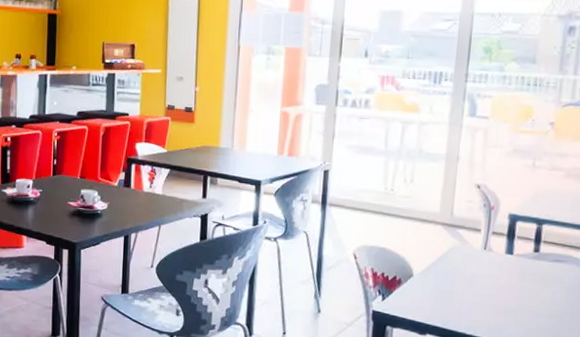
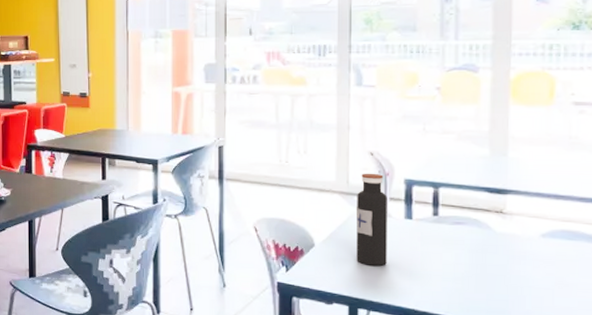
water bottle: none [453,205,490,300] -> present [355,173,387,266]

